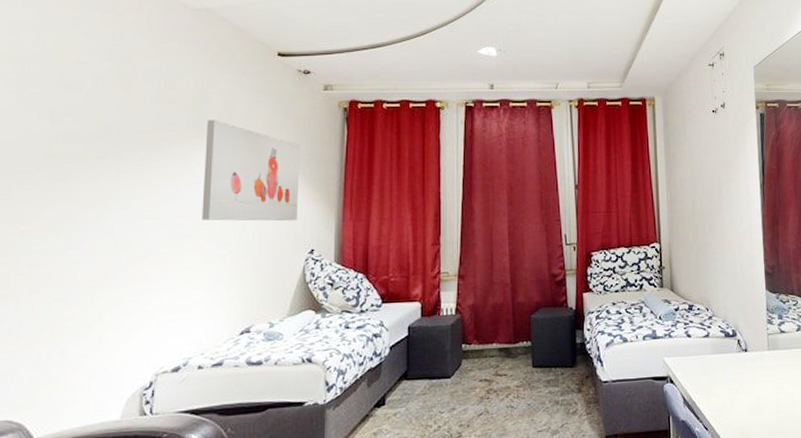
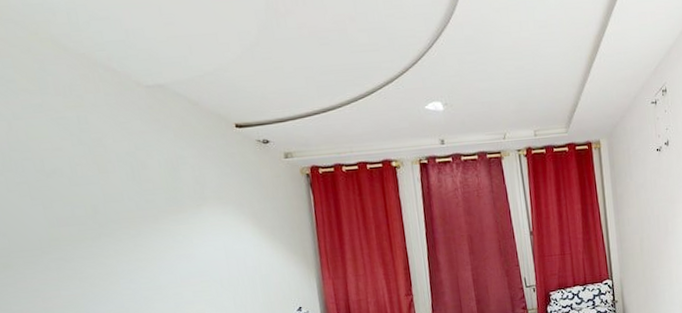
wall art: present [201,119,300,221] -> none [183,194,282,288]

